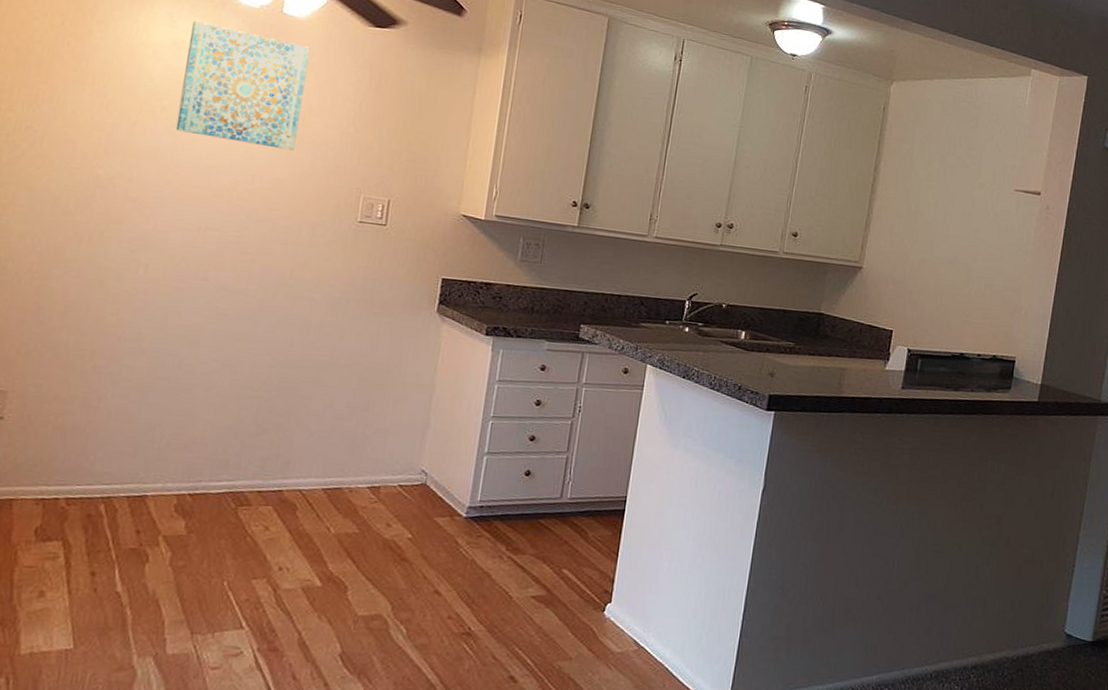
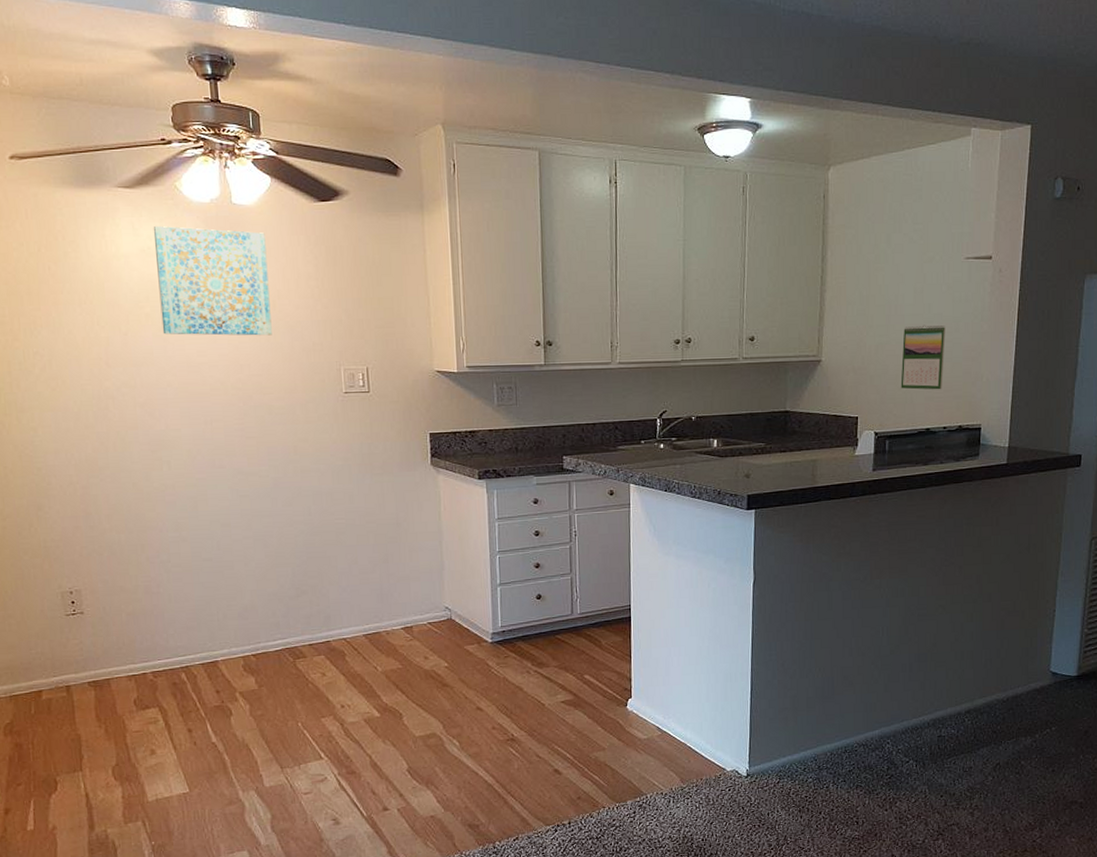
calendar: none [939,247,989,316] -> present [900,325,945,390]

